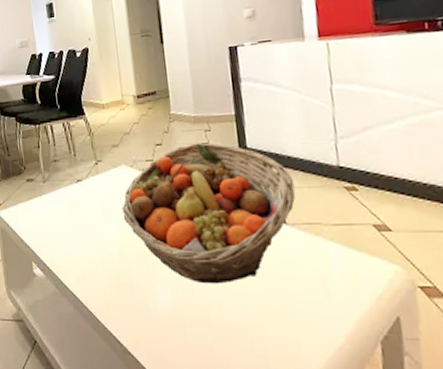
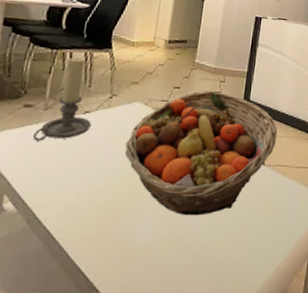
candle holder: none [40,128,86,212] -> present [32,57,91,141]

